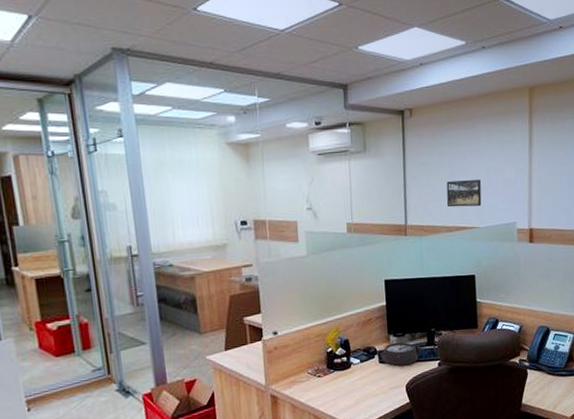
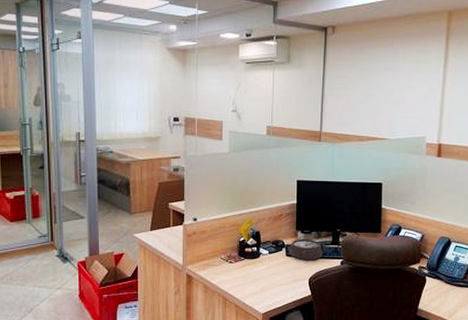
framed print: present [446,180,482,208] -> none [360,94,394,119]

